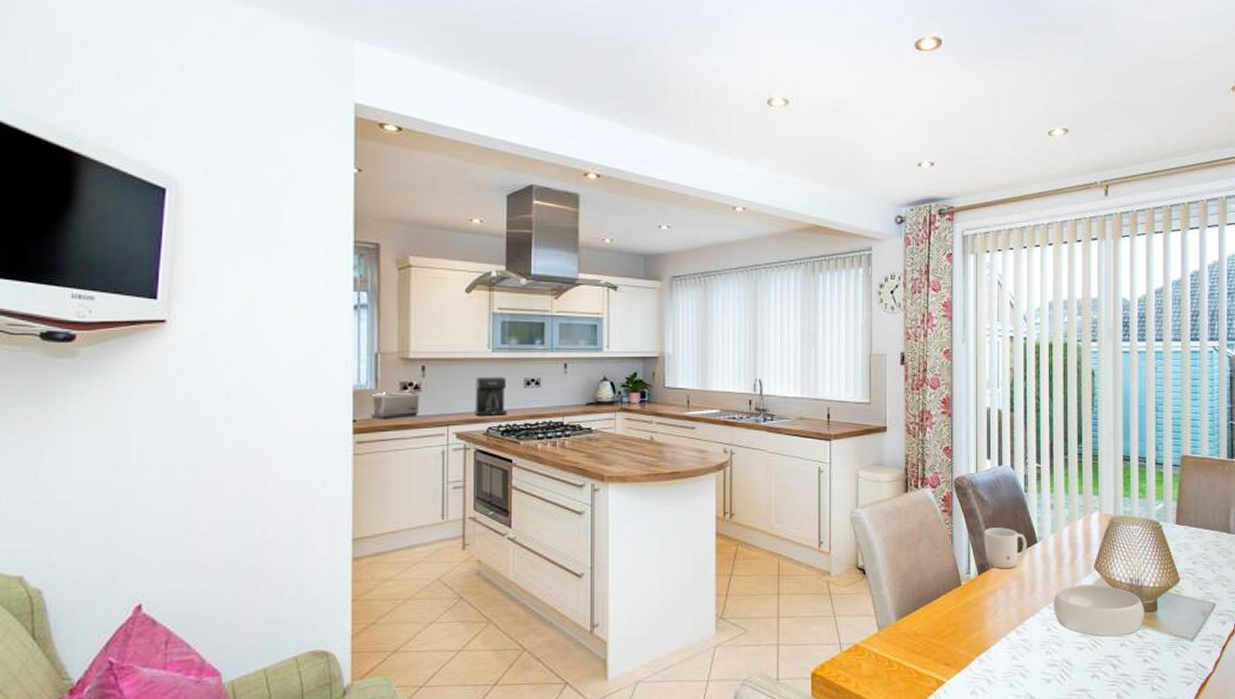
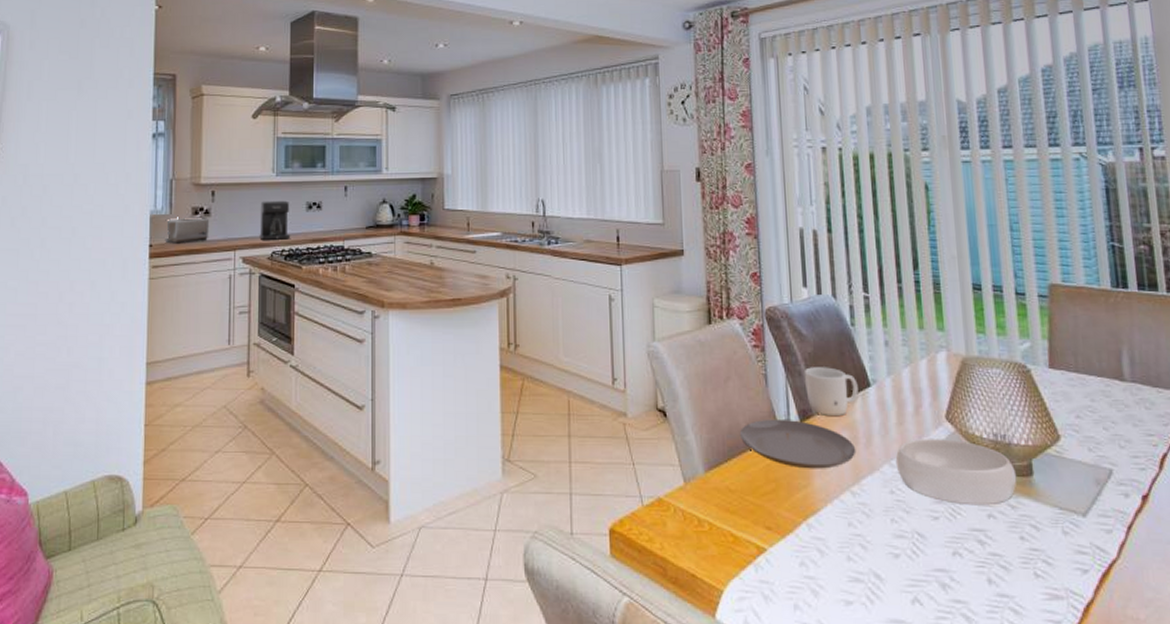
plate: none [927,572,1022,614] -> present [739,419,856,469]

